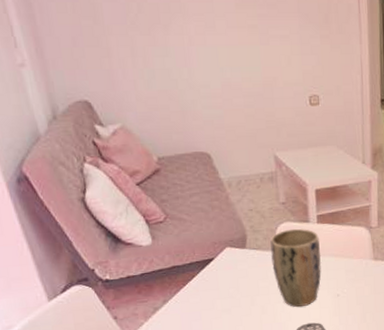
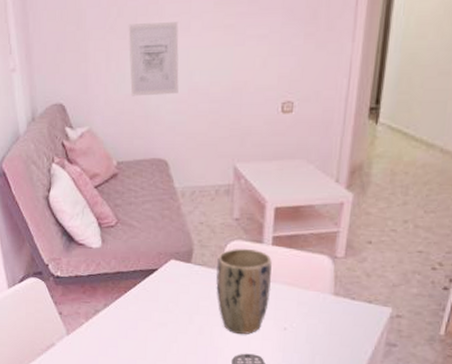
wall art: none [151,20,212,92] -> present [128,22,179,97]

